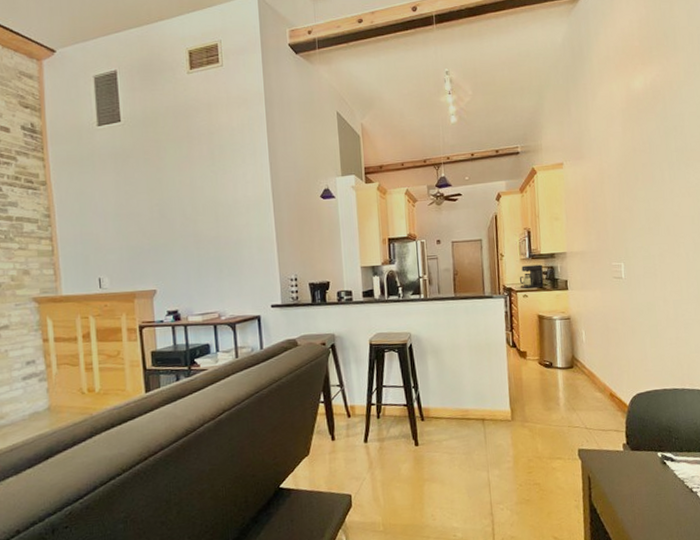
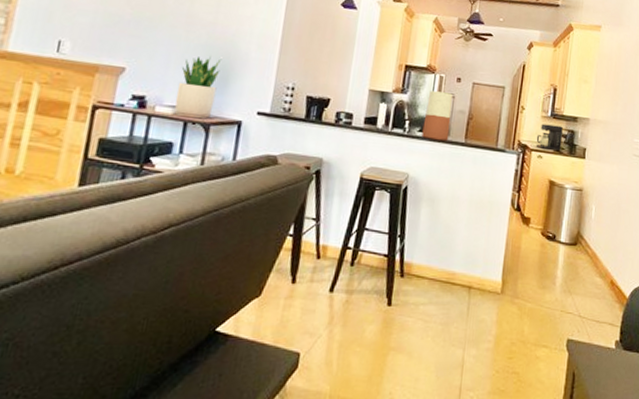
planter: none [200,265,234,322] -> present [174,55,222,119]
vase: none [414,255,440,301] -> present [422,90,453,142]

